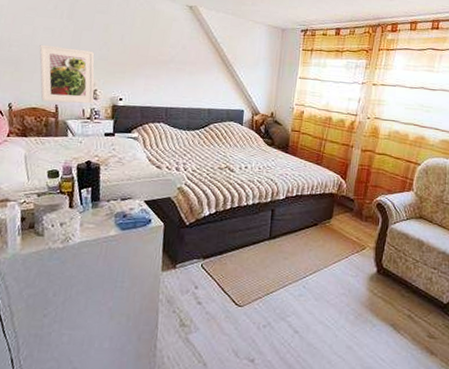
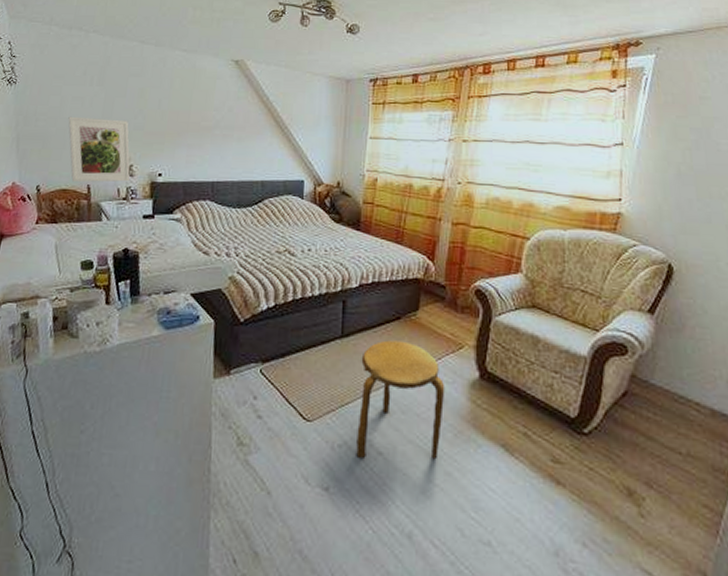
stool: none [277,242,350,336] -> present [356,340,445,460]

